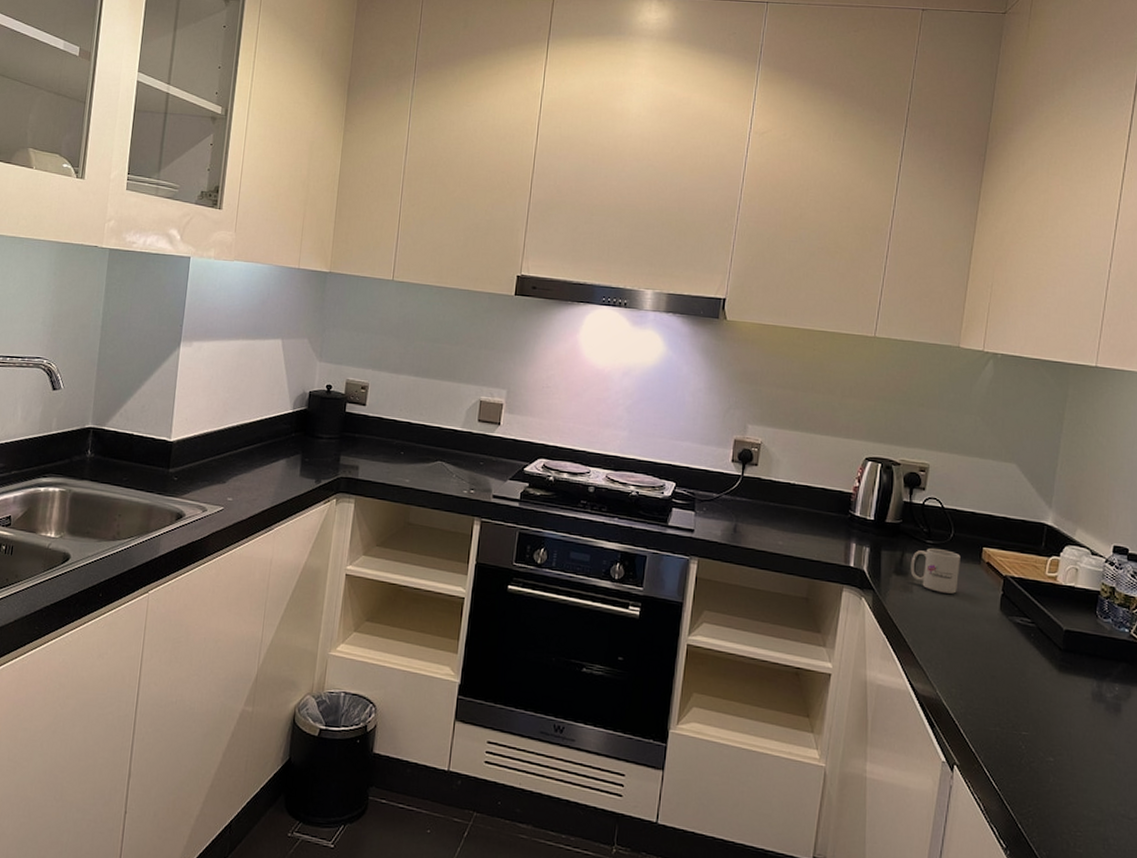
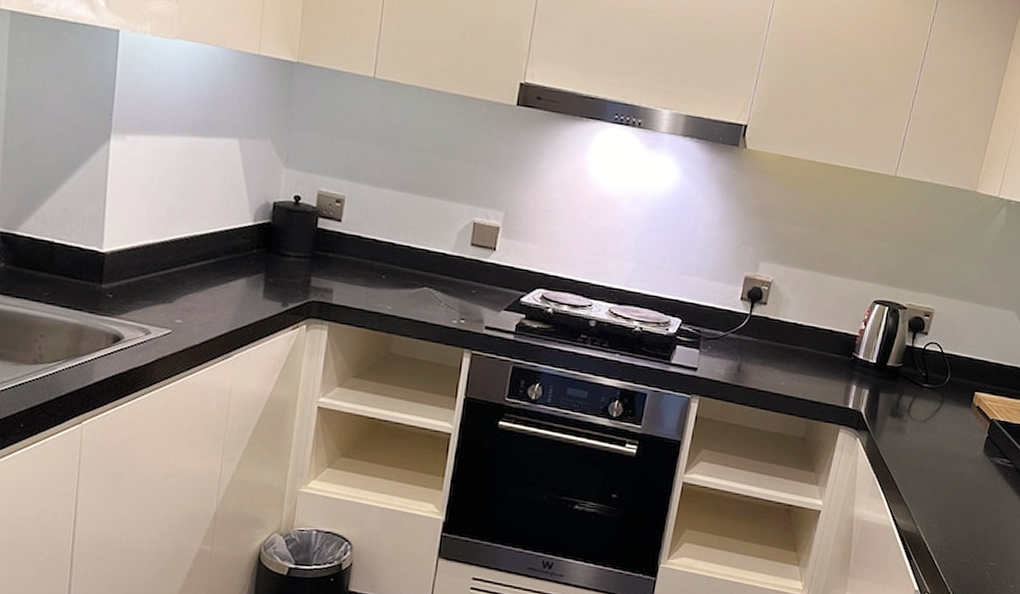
mug: present [910,548,961,594] -> none [905,392,954,436]

